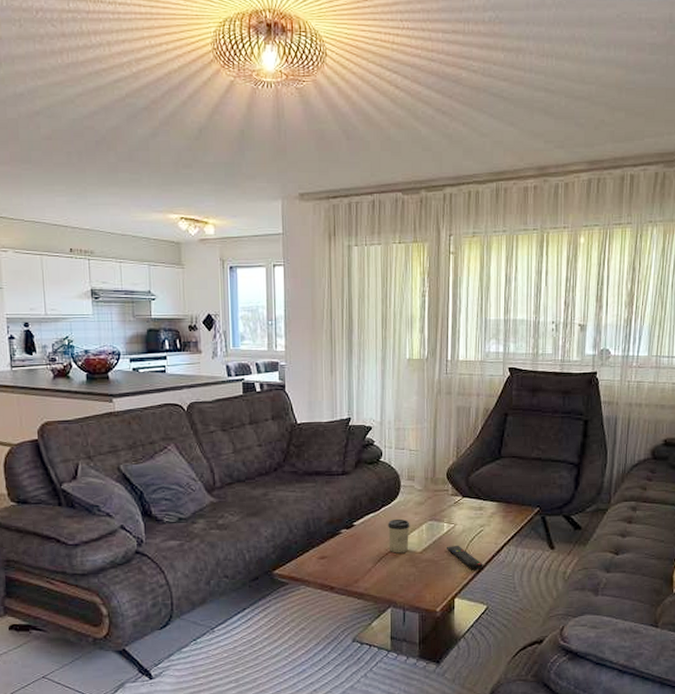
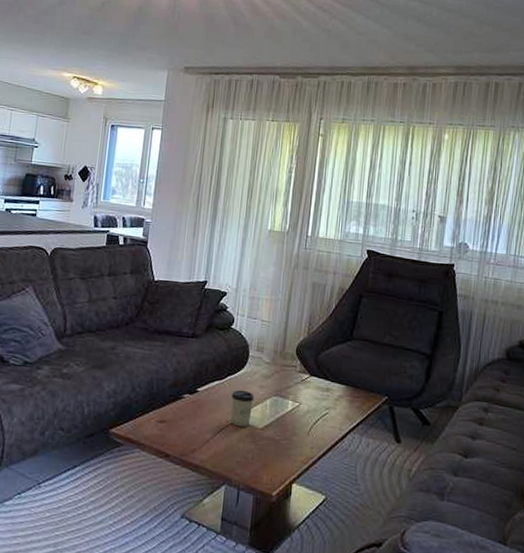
remote control: present [447,546,483,570] -> none [289,425,325,456]

